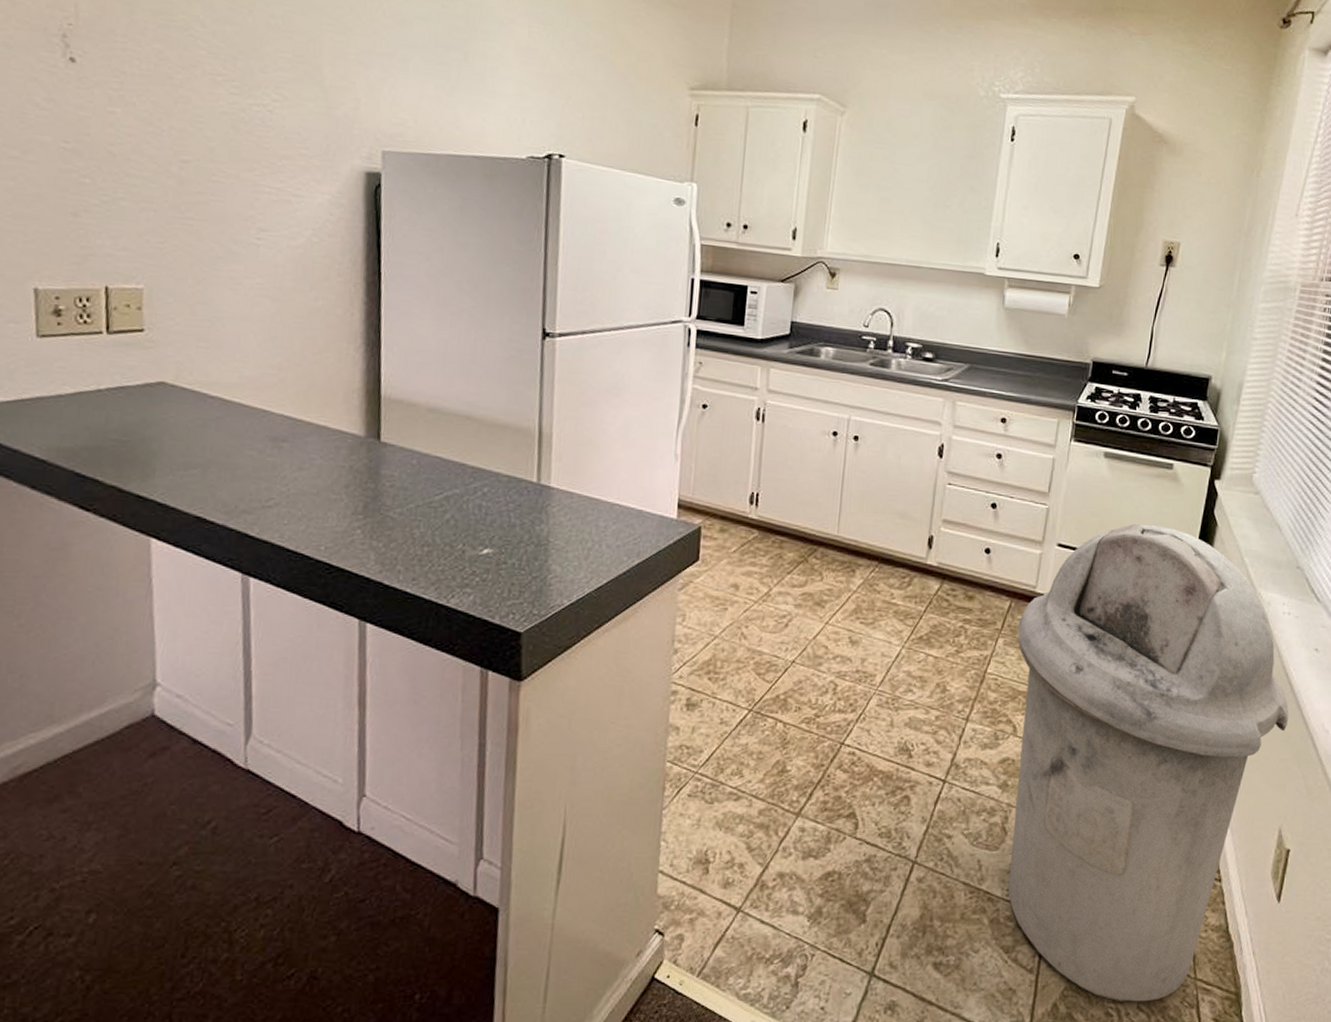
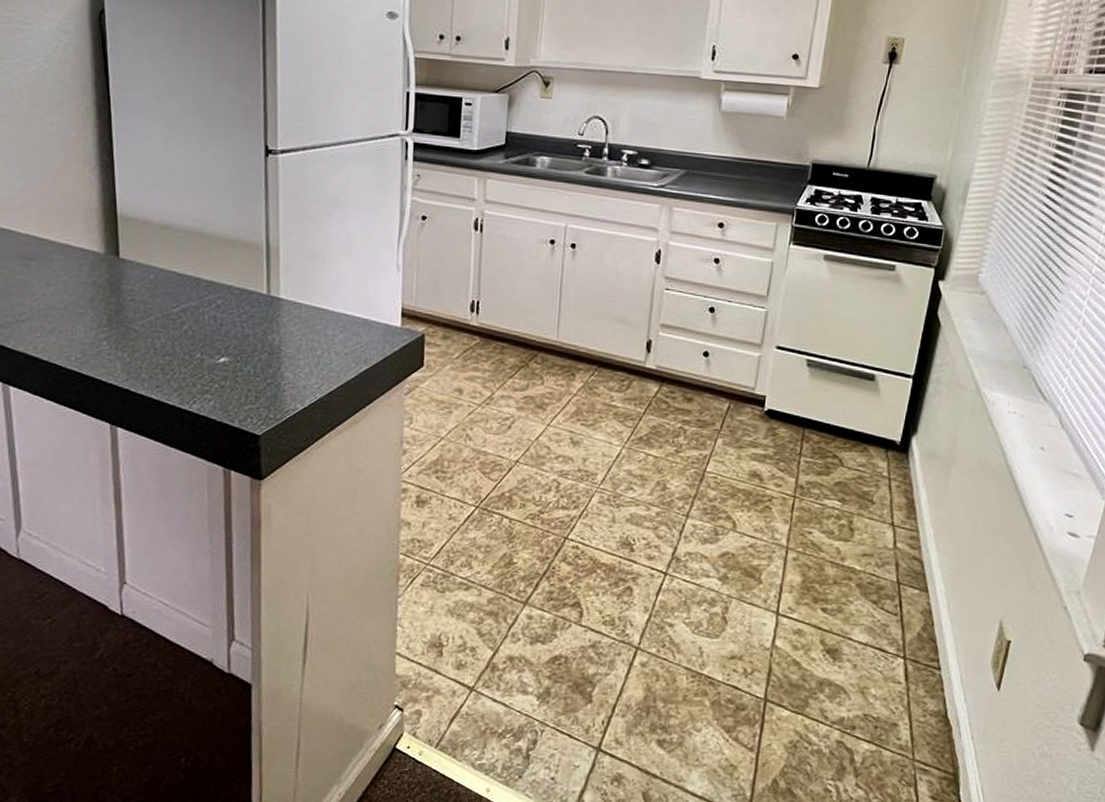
trash can: present [1008,524,1289,1002] -> none [728,326,1013,780]

